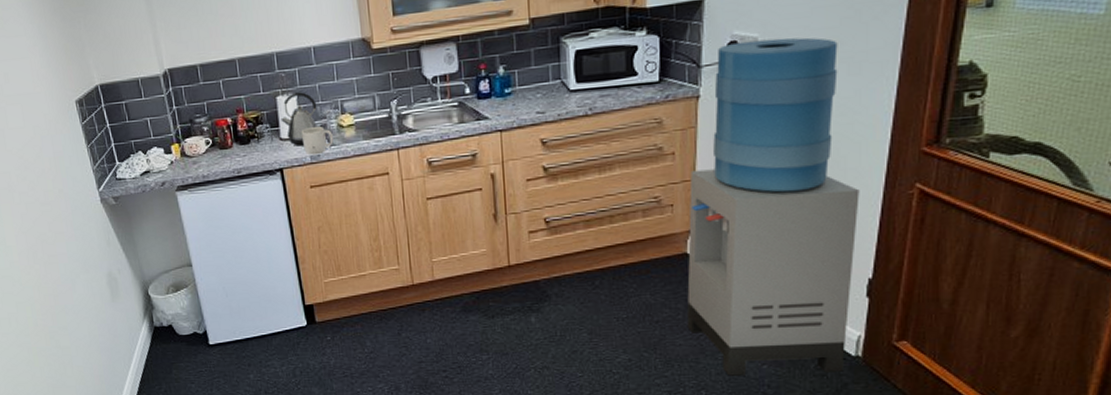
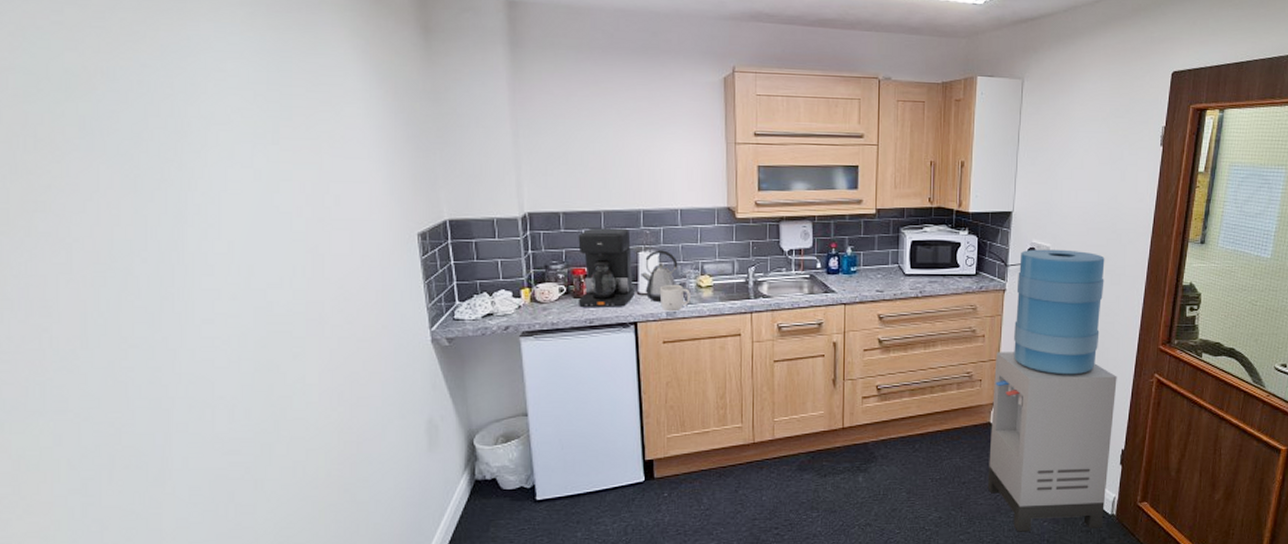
coffee maker: none [216,73,277,159] -> present [578,228,635,309]

